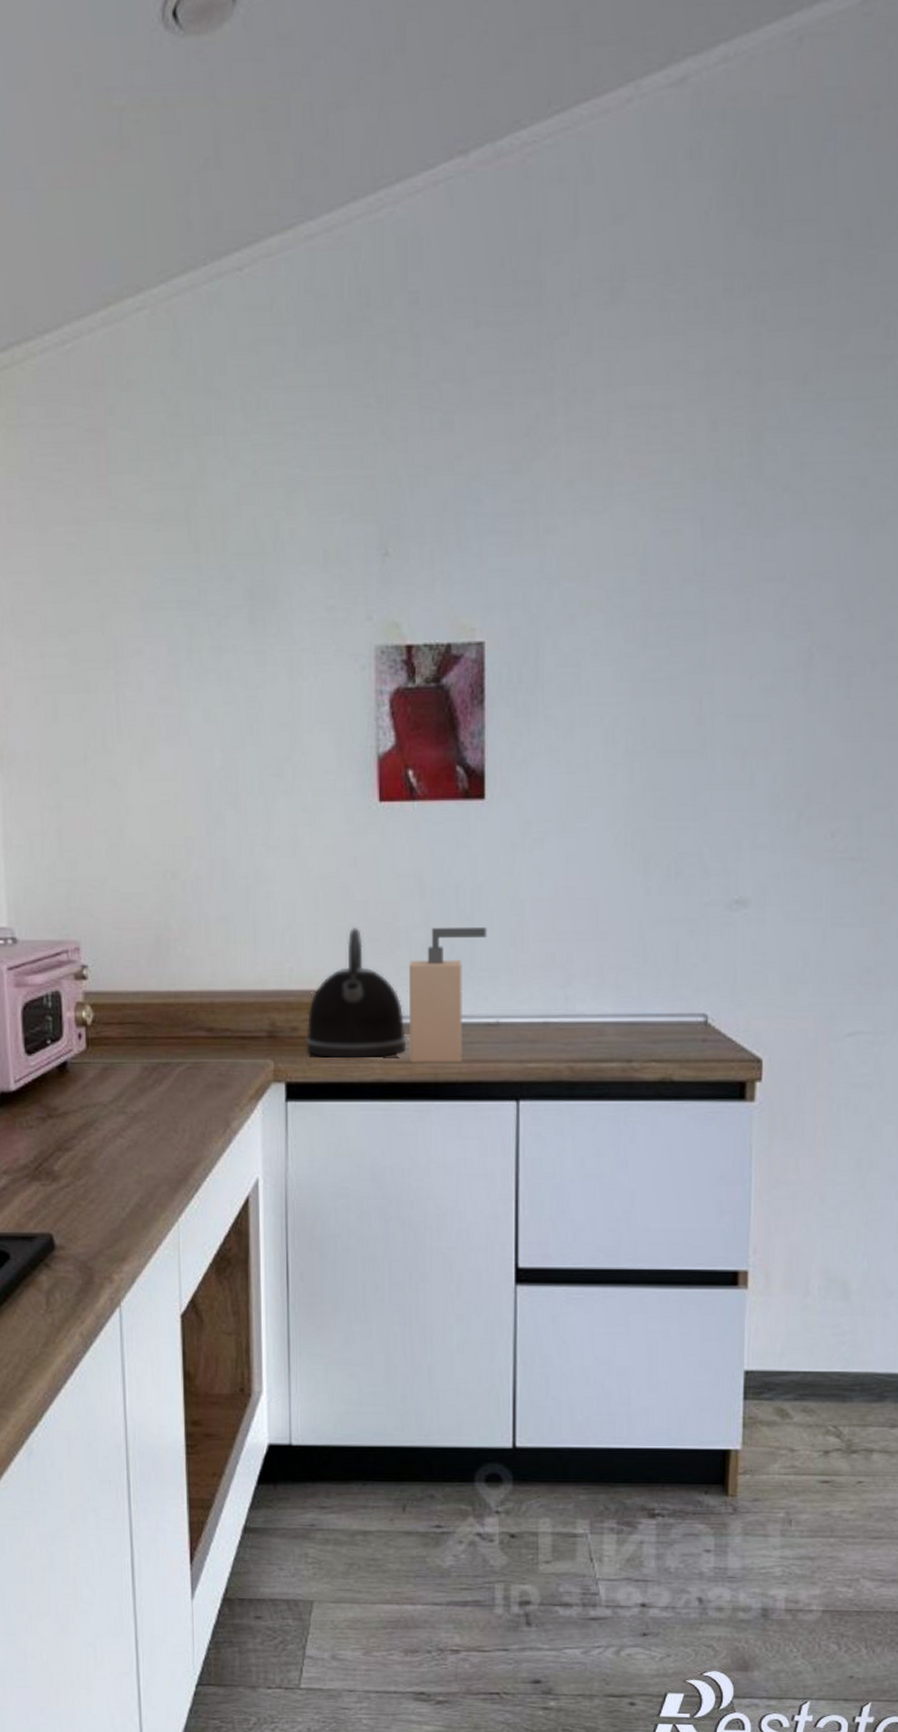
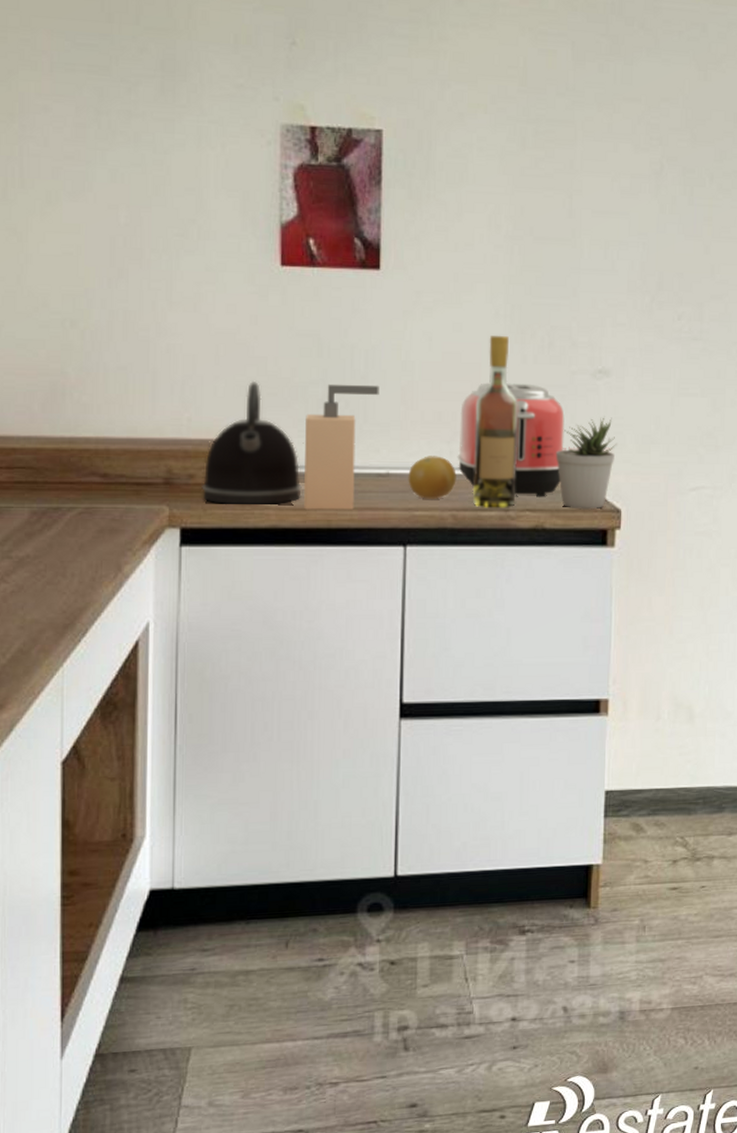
fruit: none [519,1002,573,1050] -> present [408,456,457,499]
toaster: none [573,919,695,1045] -> present [457,383,565,496]
bottle: none [590,865,641,1060] -> present [472,335,518,509]
potted plant: none [685,954,757,1061] -> present [555,417,617,511]

